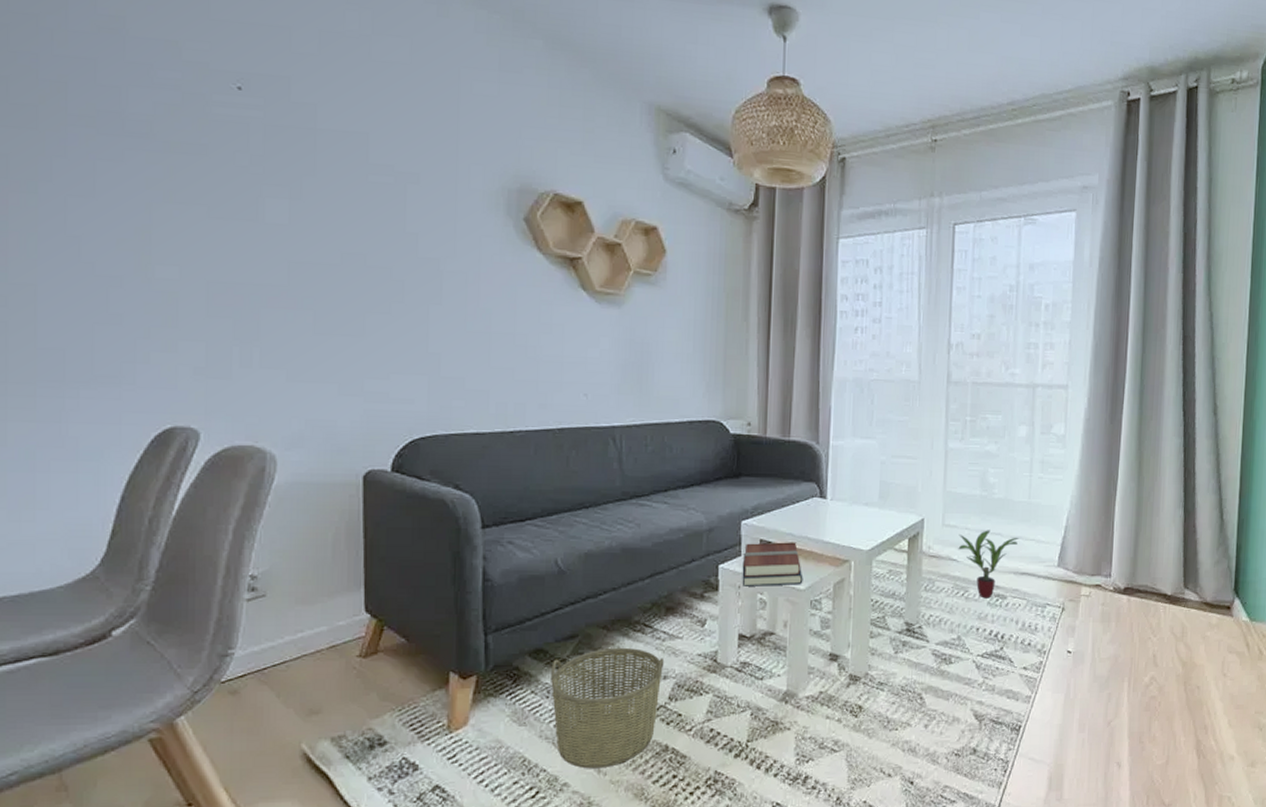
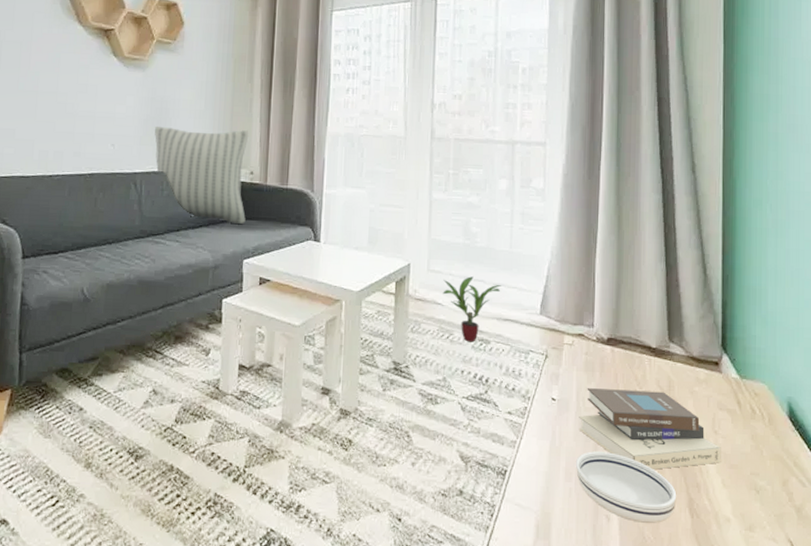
basket: present [549,647,665,769] -> none [72,370,172,483]
pillow: none [635,373,745,481] -> present [155,127,249,224]
books: present [742,542,803,586] -> none [243,280,298,321]
bowl: none [1089,701,1185,768] -> present [575,451,677,524]
books: none [1094,638,1230,715] -> present [579,388,722,470]

